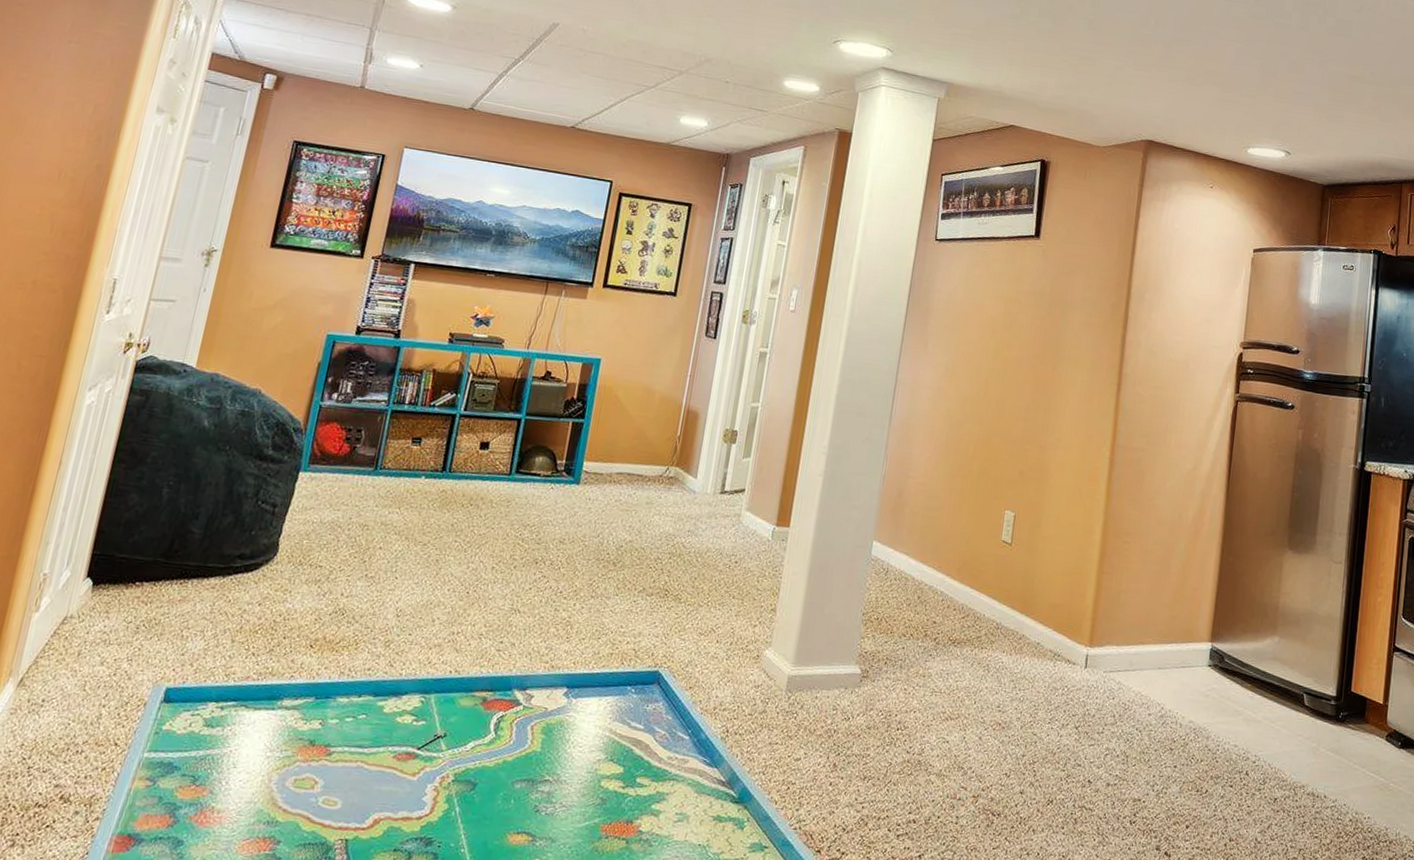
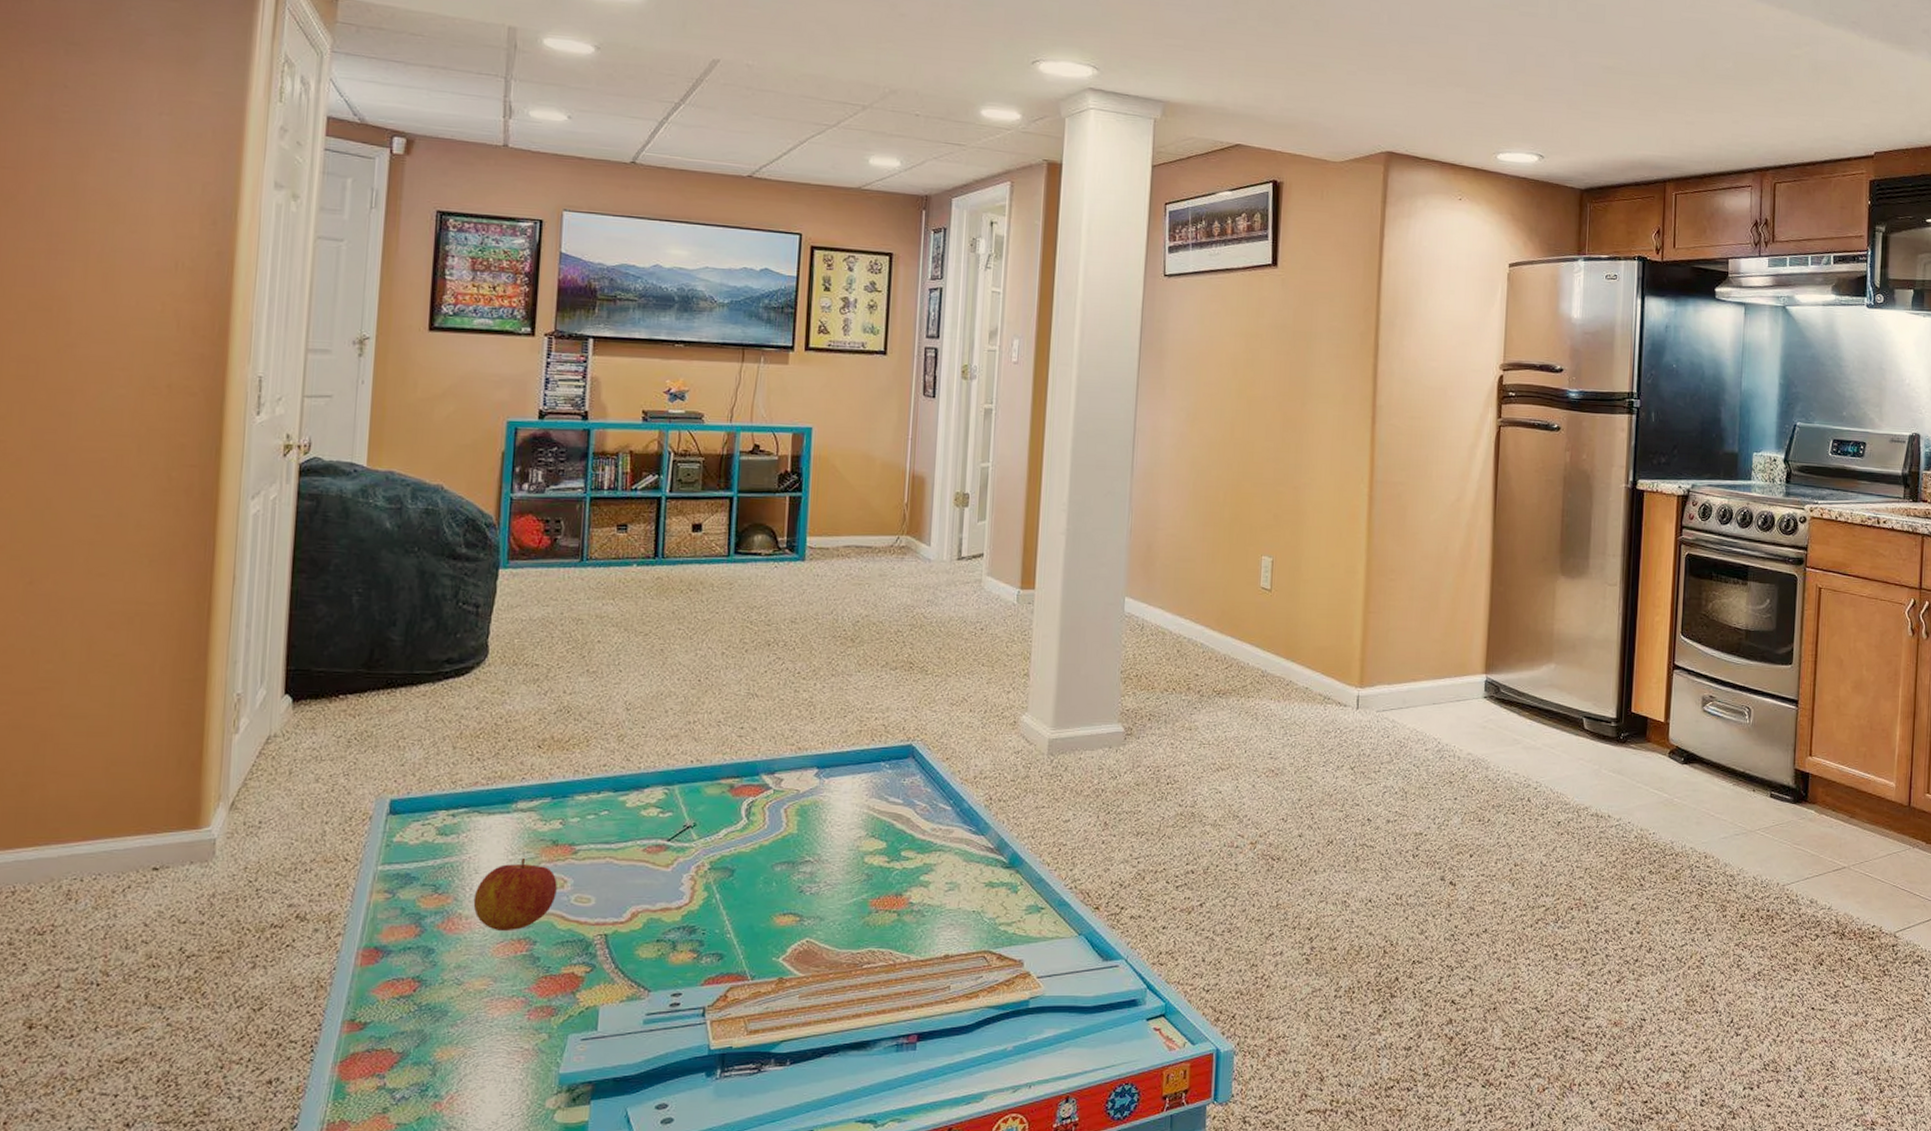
apple: none [226,755,309,829] -> present [473,857,557,932]

